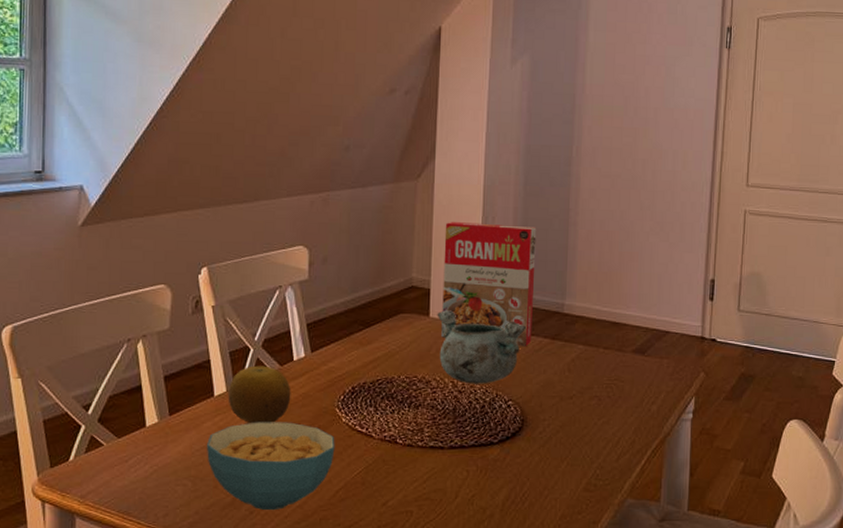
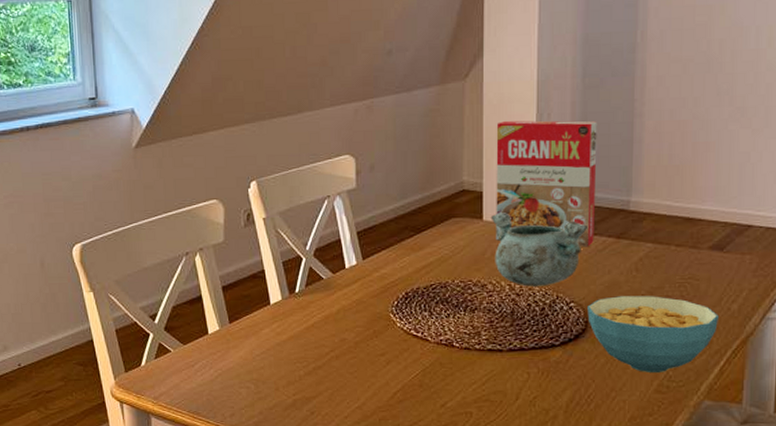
cereal bowl: present [207,422,335,511] -> none [266,327,391,412]
fruit: present [228,365,291,424] -> none [283,274,345,330]
cereal bowl: none [524,395,640,471] -> present [587,296,718,372]

